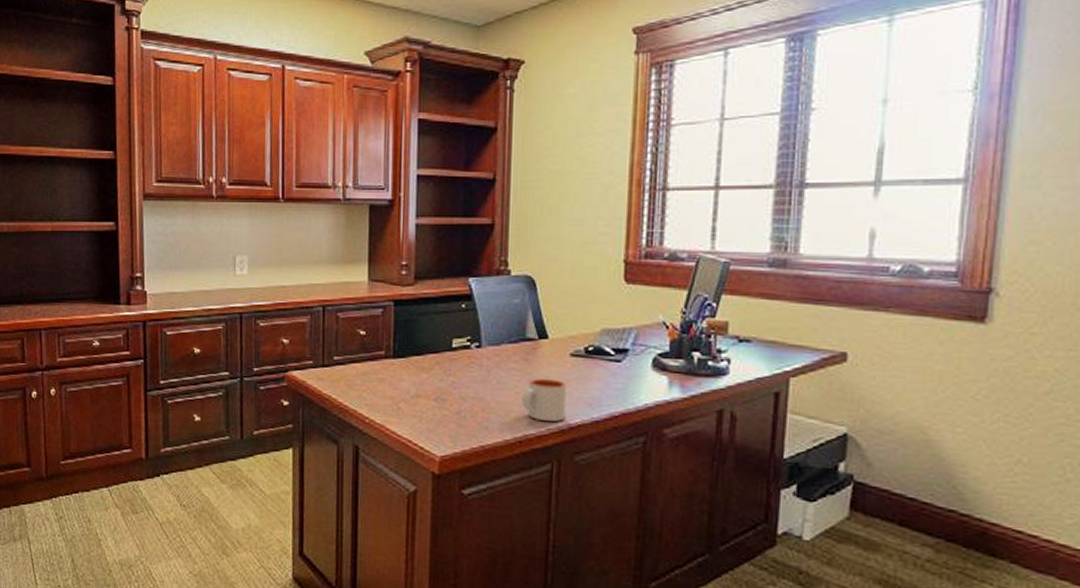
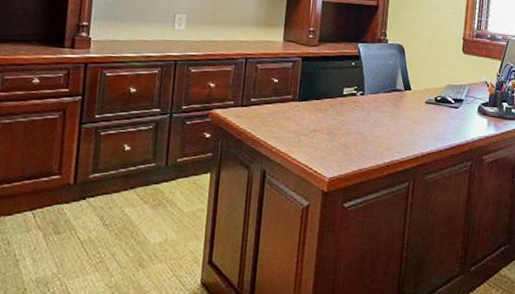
mug: present [521,379,566,423] -> none [390,119,422,151]

